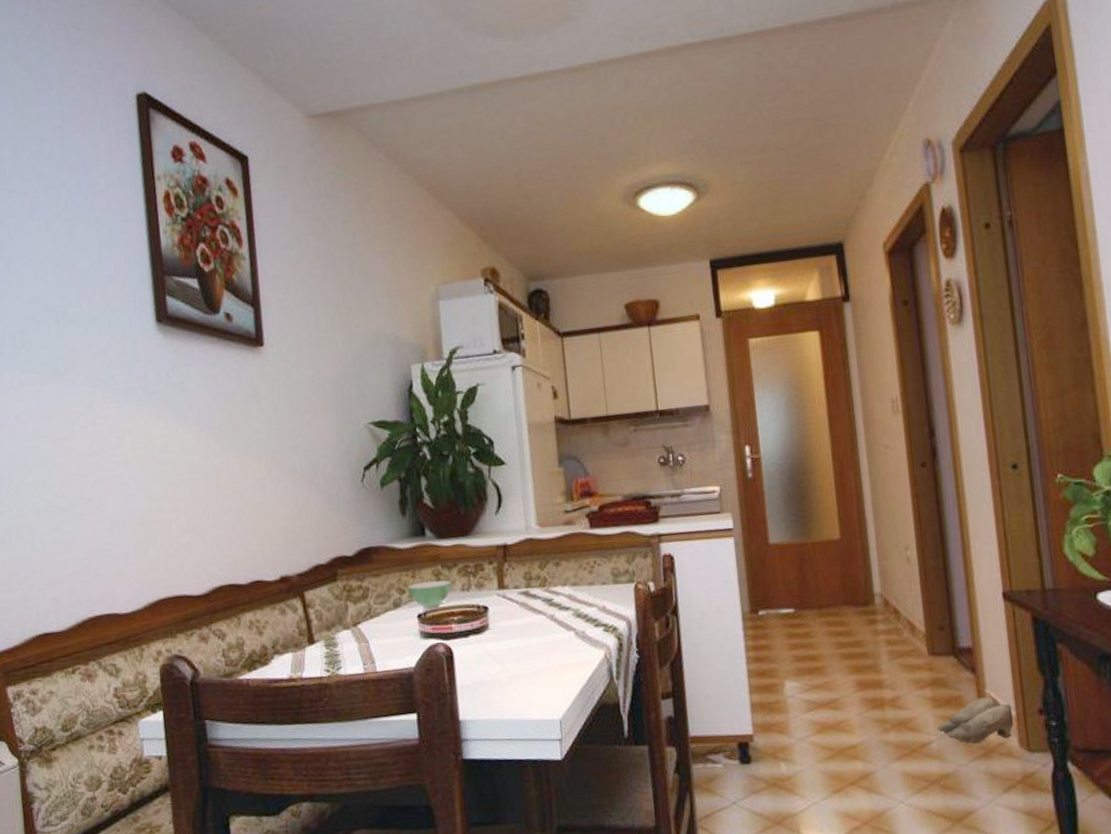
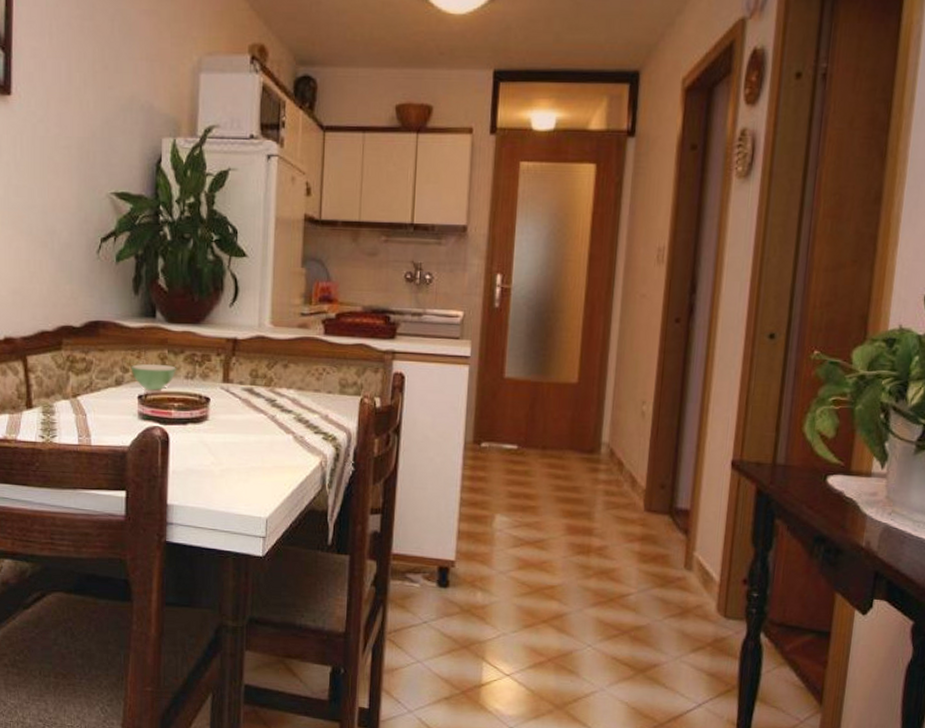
slippers: present [936,696,1015,743] -> none [638,559,718,602]

